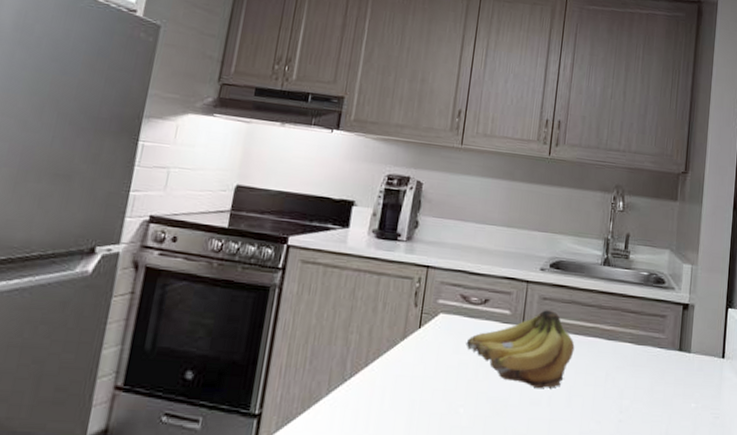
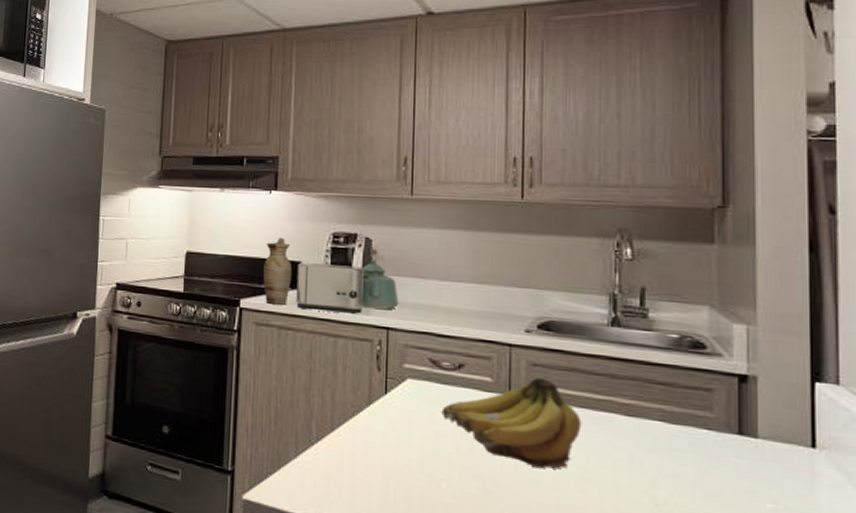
ceramic jug: none [314,175,347,243] -> present [263,237,292,305]
toaster: none [345,202,417,254] -> present [296,263,370,315]
kettle: none [406,192,441,250] -> present [361,249,399,310]

